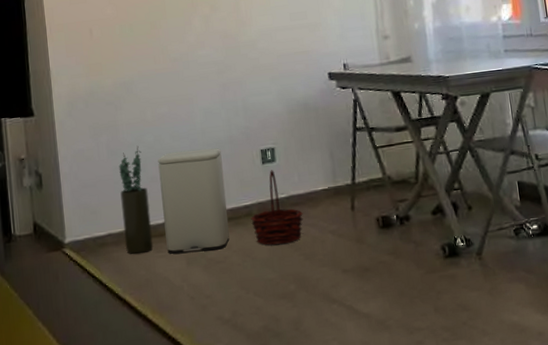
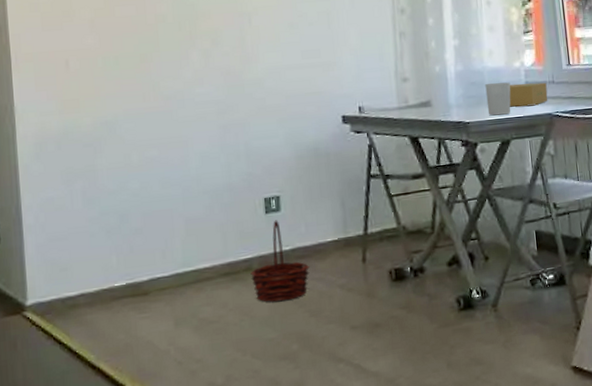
vase: present [119,145,153,254] -> none [96,193,135,316]
pedal bin: present [158,148,230,254] -> none [144,196,226,315]
candle holder: none [463,36,490,70] -> present [485,82,511,116]
box: none [487,35,527,61] -> present [509,82,548,107]

